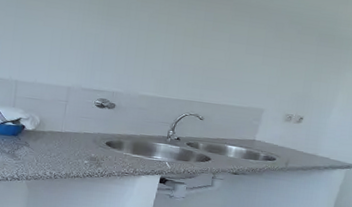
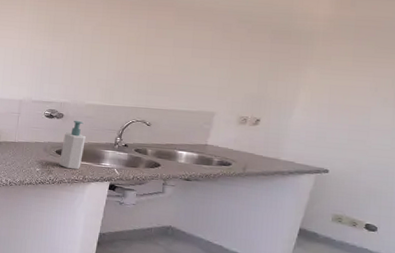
soap bottle: none [109,111,138,163] -> present [59,120,86,170]

